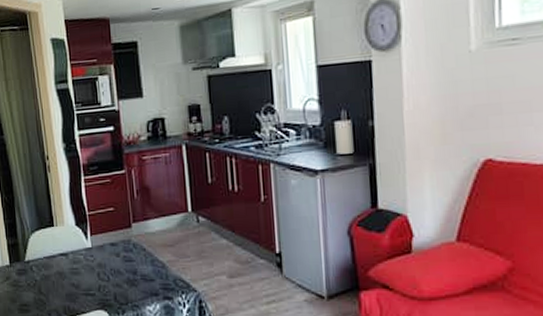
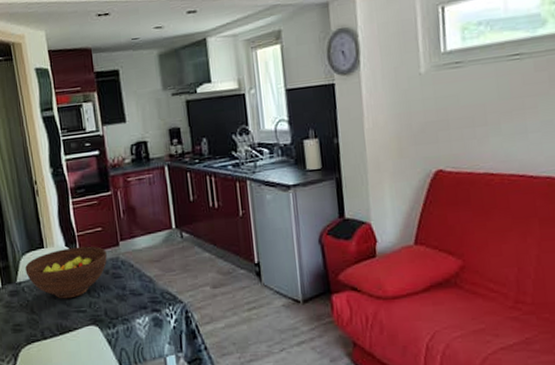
fruit bowl: none [34,226,119,281] -> present [25,246,107,299]

